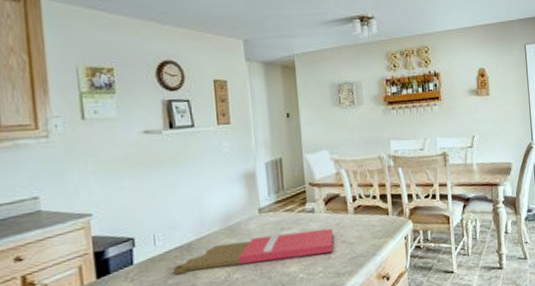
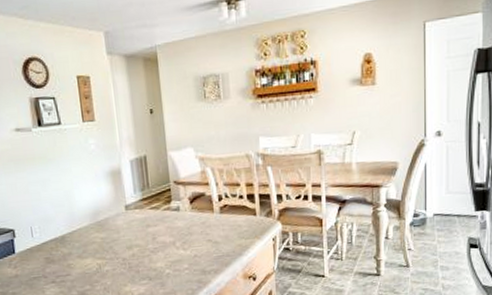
cutting board: present [172,228,334,275] -> none [49,226,199,265]

